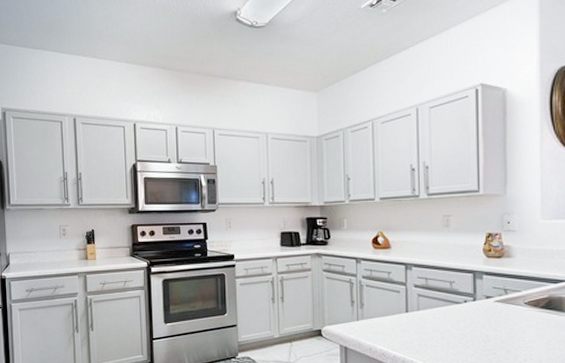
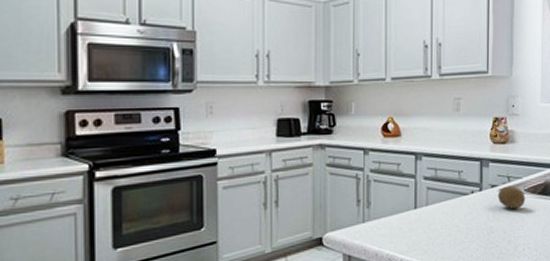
fruit: none [493,298,526,321] -> present [497,185,525,210]

